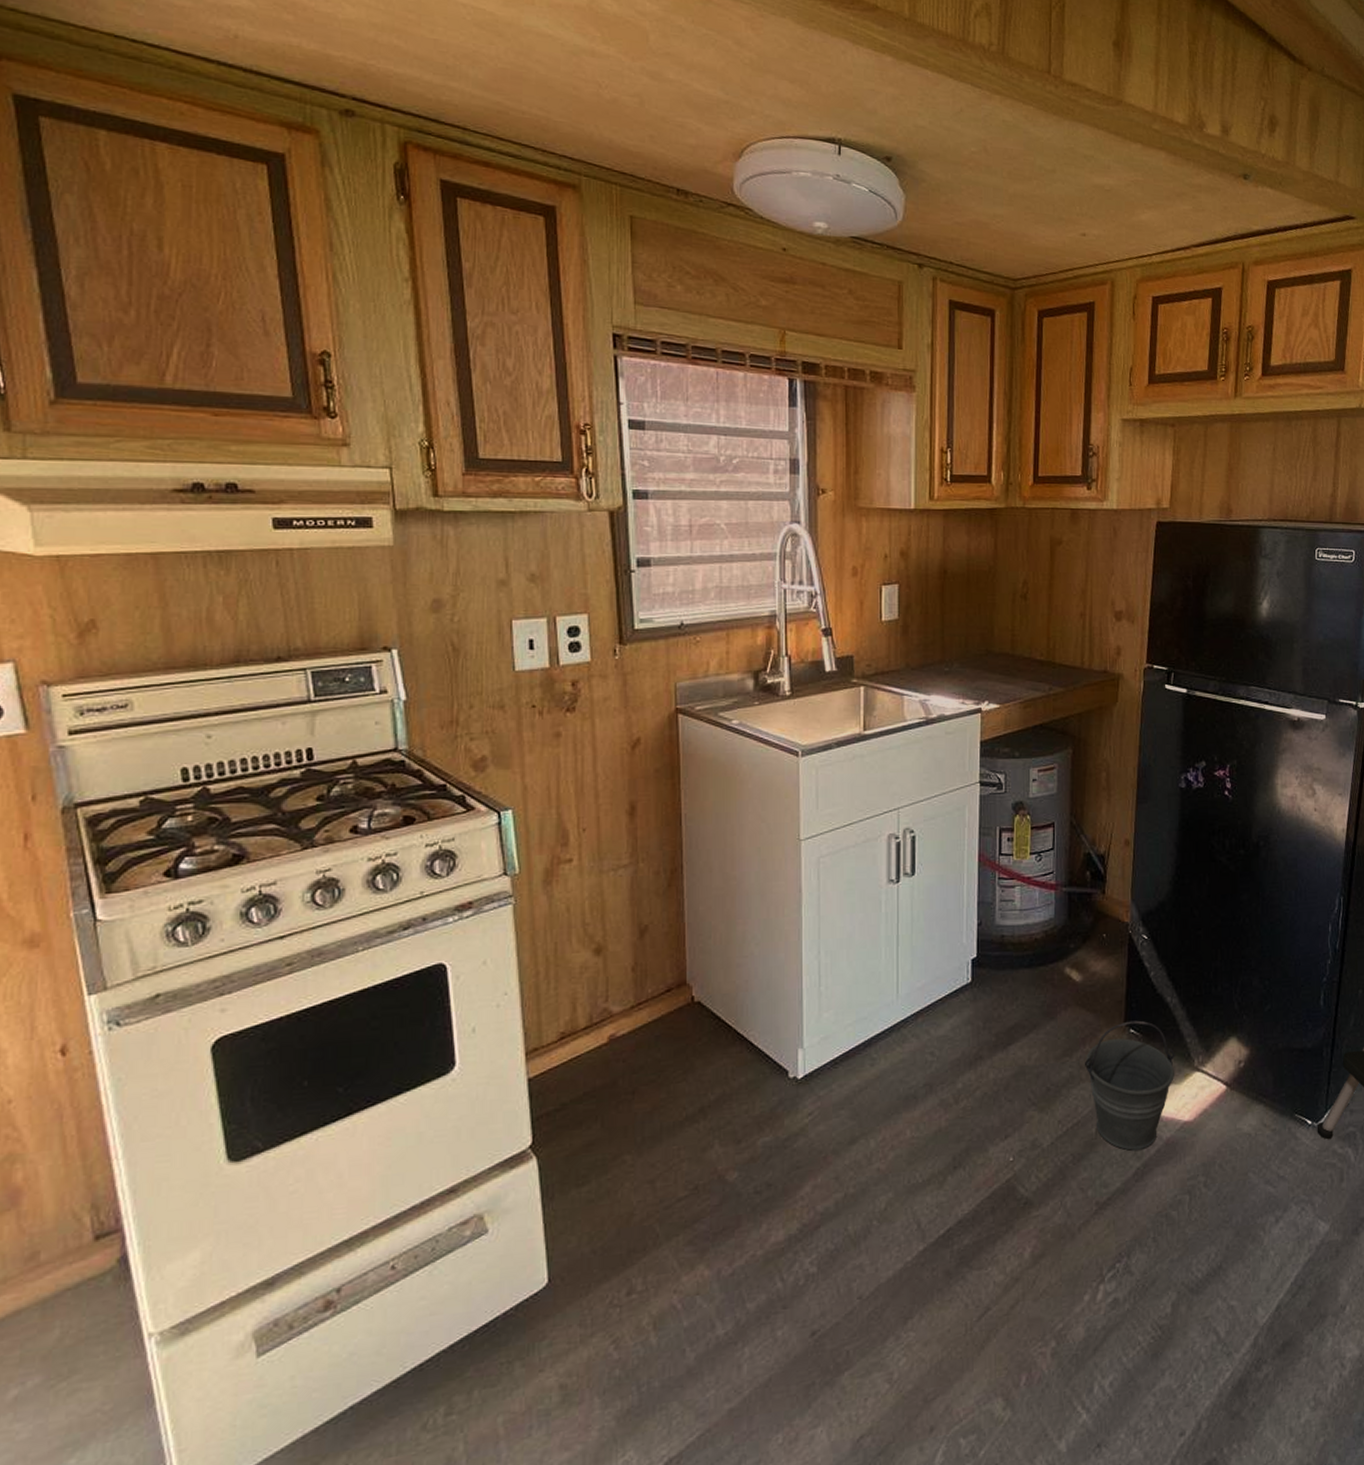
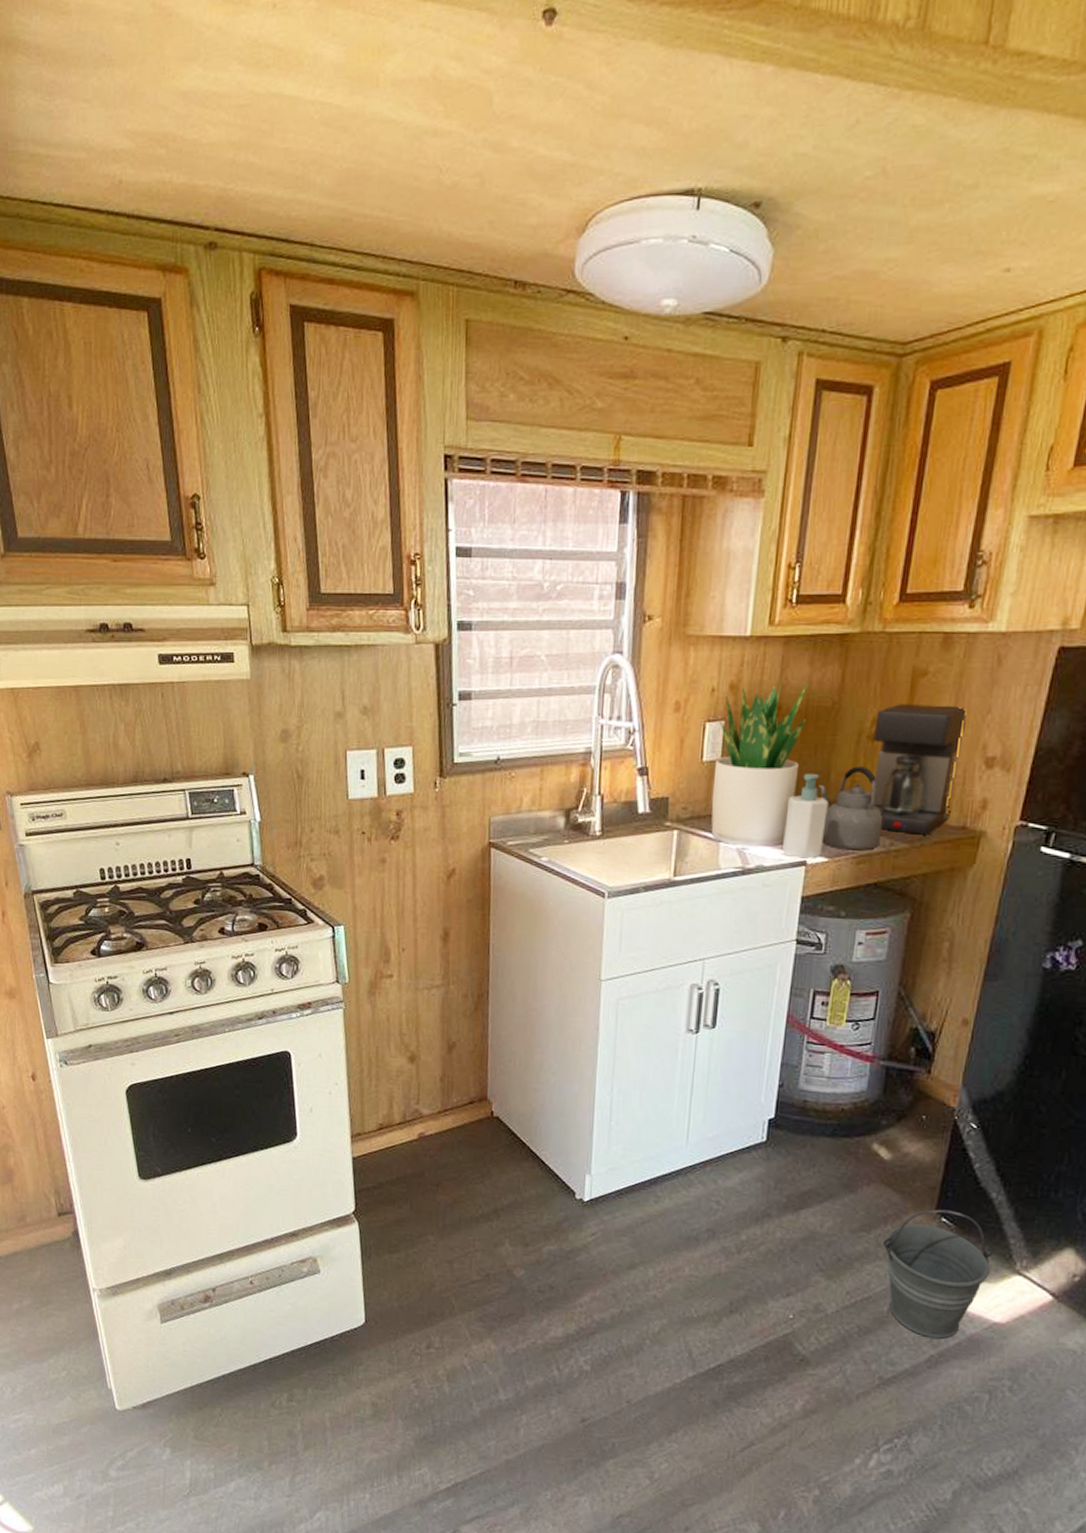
planter: none [893,547,969,698] -> present [711,679,811,848]
soap bottle: none [959,630,995,706] -> present [782,774,828,859]
kettle: none [982,622,1042,696] -> present [815,766,884,851]
coffee maker: none [1026,568,1096,679] -> present [873,704,967,835]

